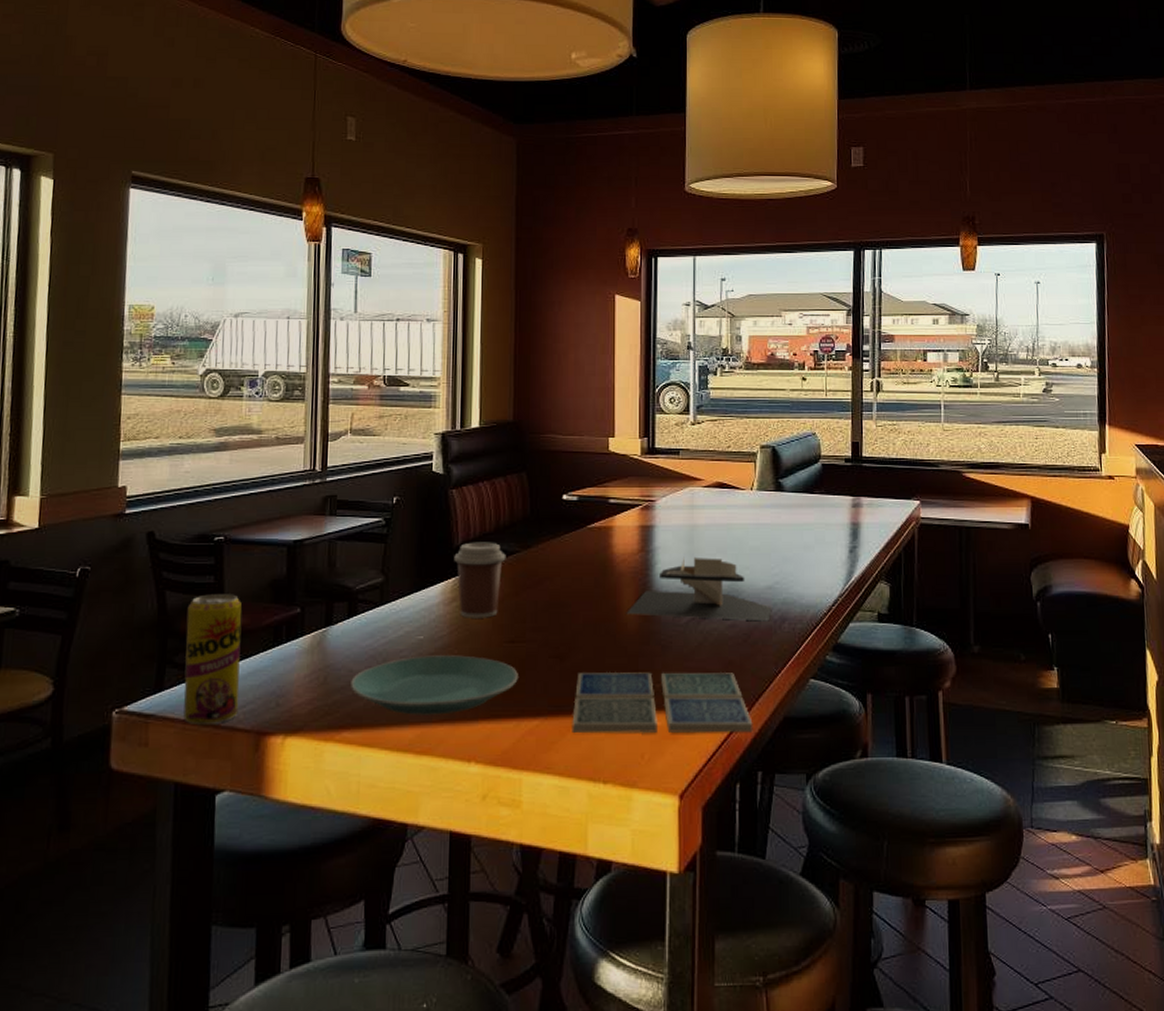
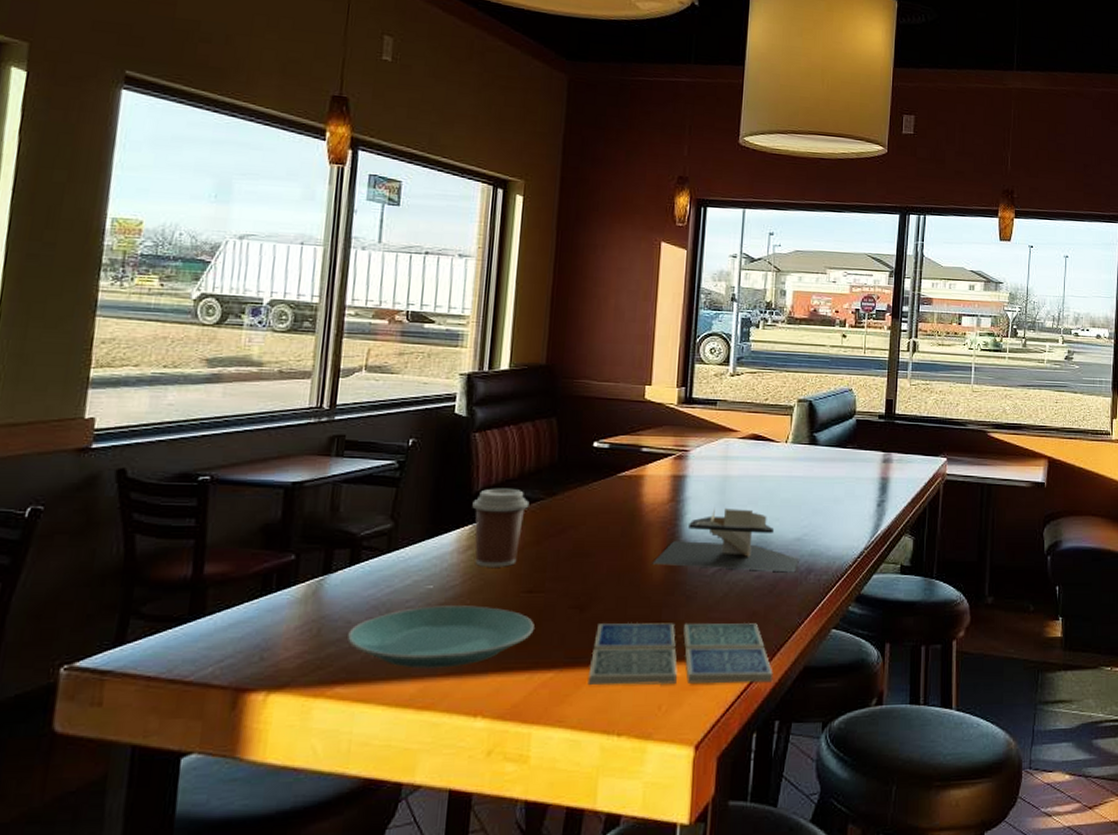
beverage can: present [183,594,242,726] -> none [147,539,226,683]

